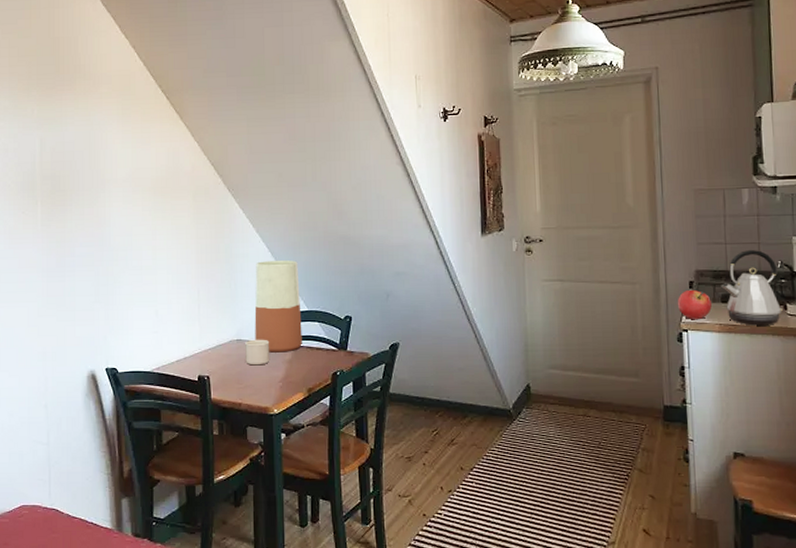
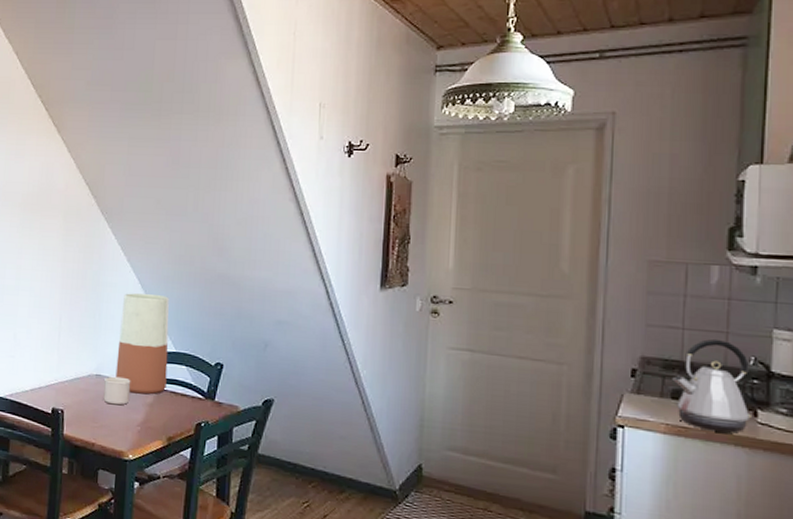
fruit: present [677,289,712,320] -> none [613,378,658,416]

